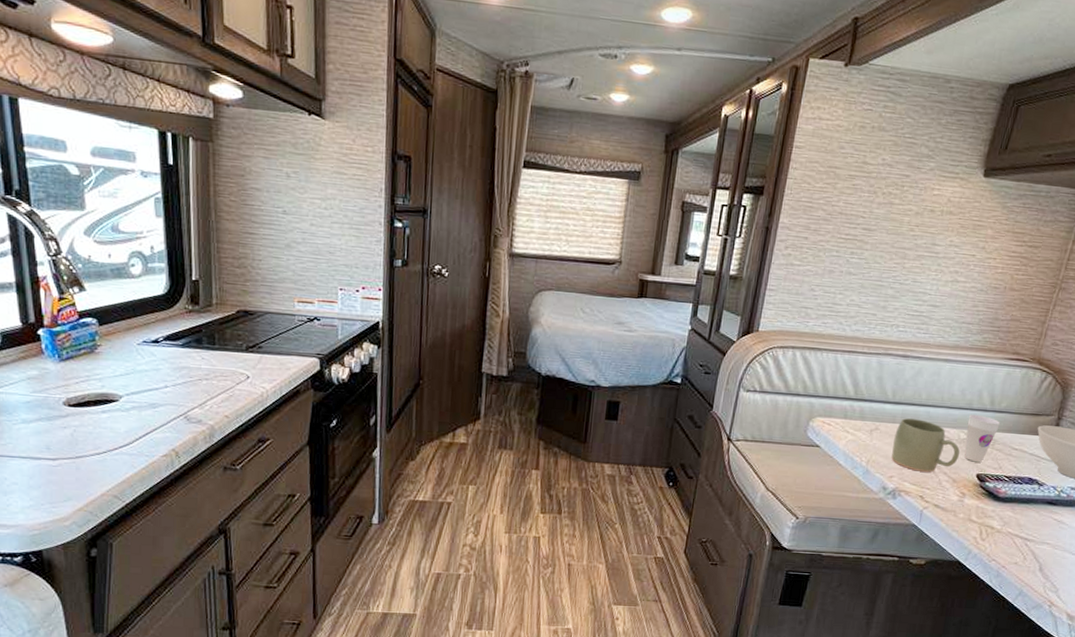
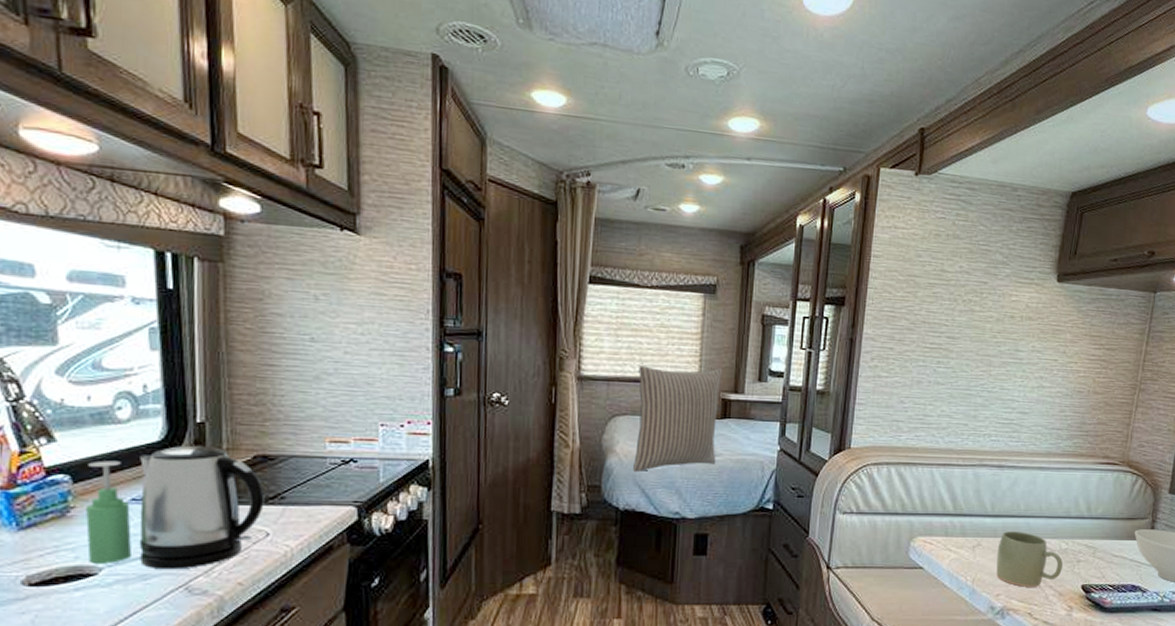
soap dispenser: none [109,308,144,393] -> present [86,460,132,563]
kettle: none [149,298,246,401] -> present [139,445,265,570]
pillow: none [555,245,642,343] -> present [633,366,723,473]
cup: present [964,414,1000,463] -> none [1067,522,1098,573]

